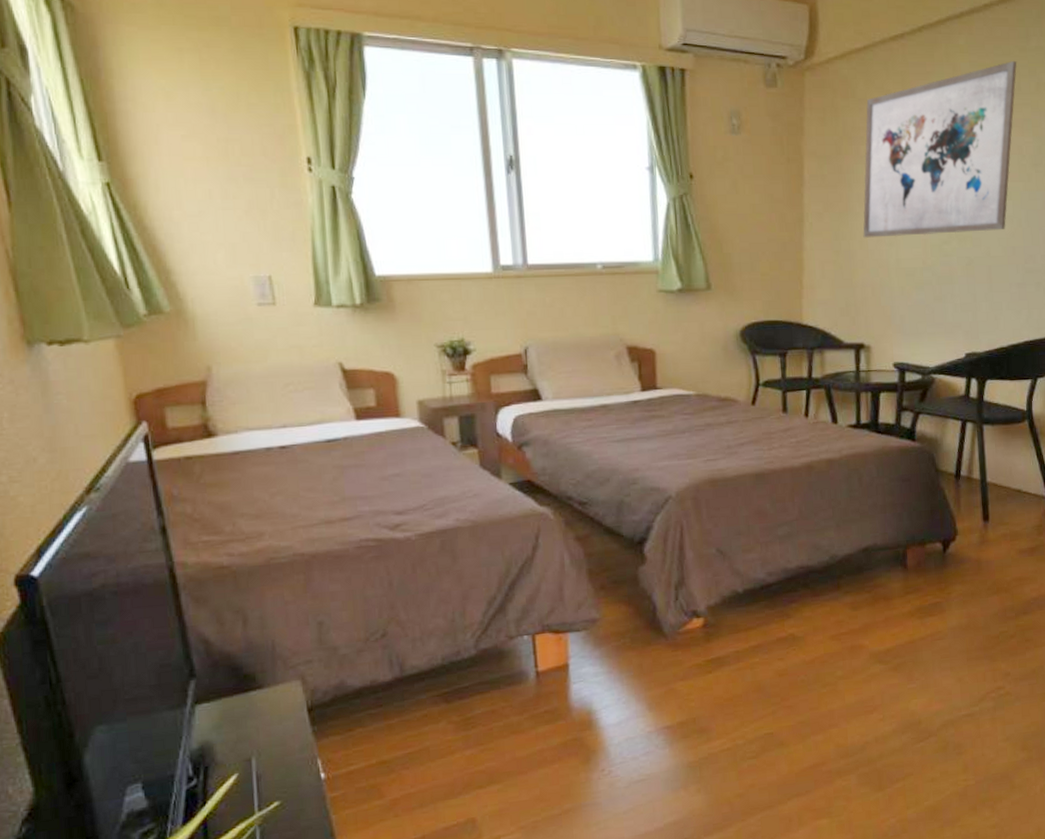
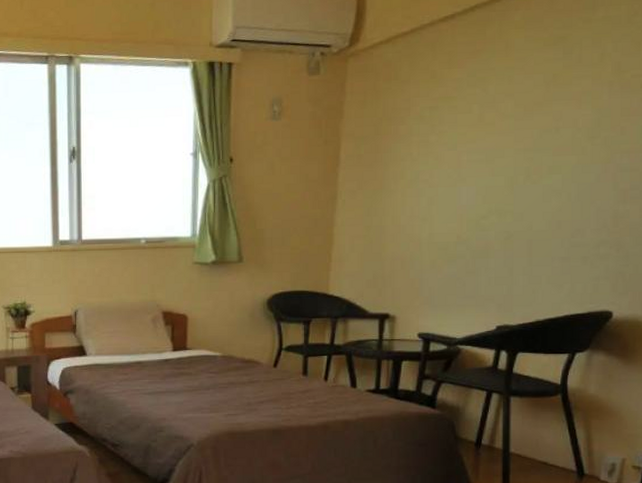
wall art: present [863,60,1018,238] -> none [396,32,580,214]

